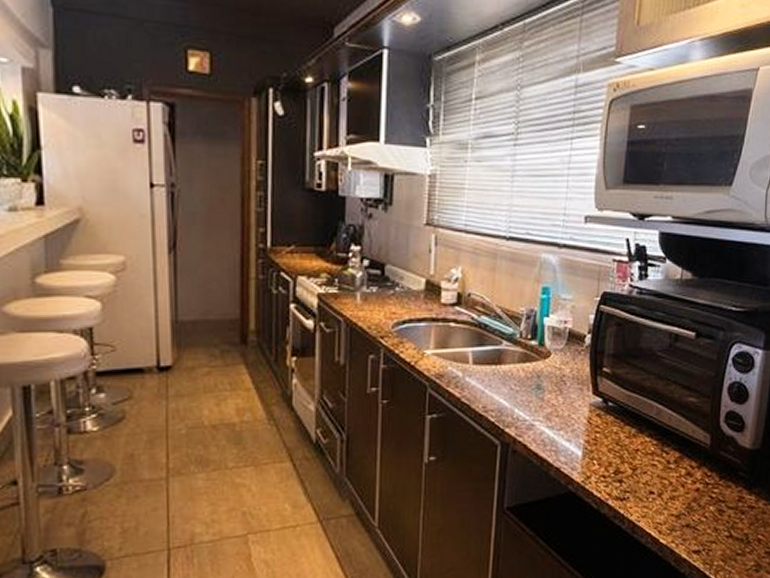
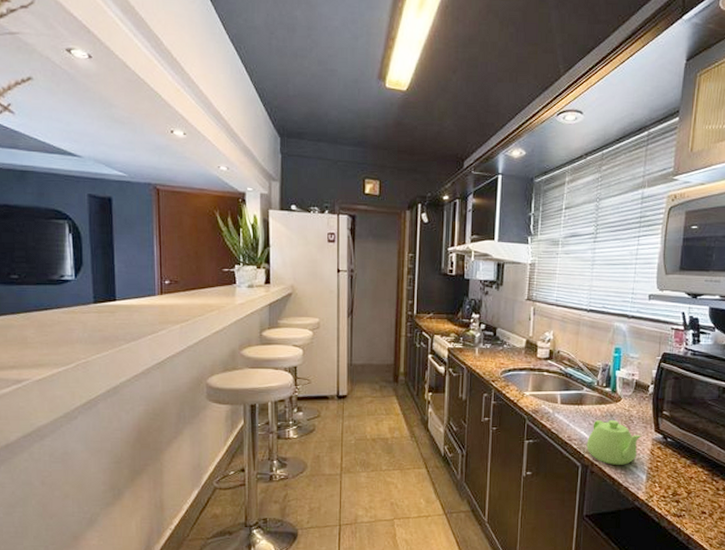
teapot: none [507,381,577,441] -> present [586,419,642,465]

